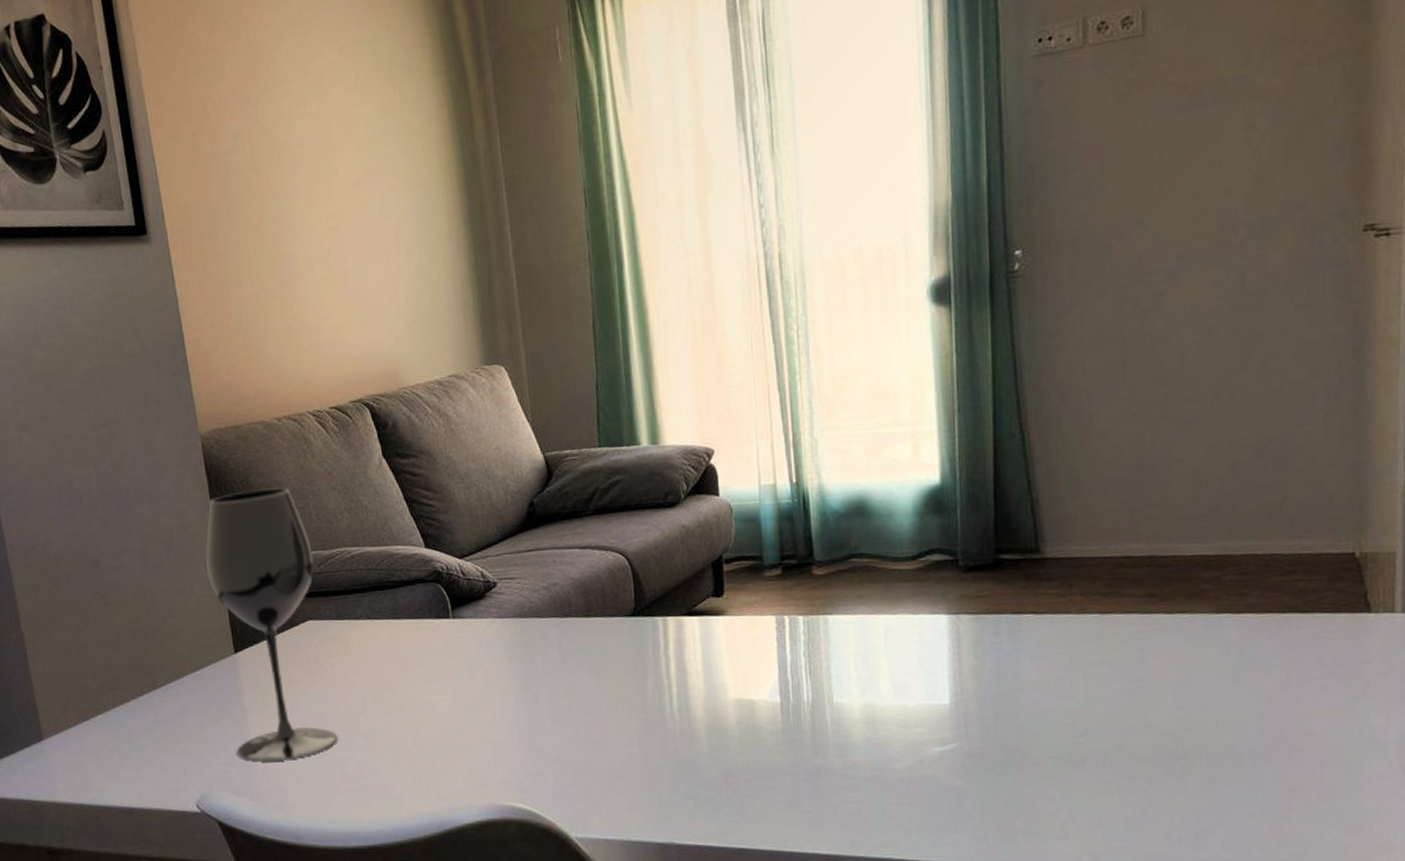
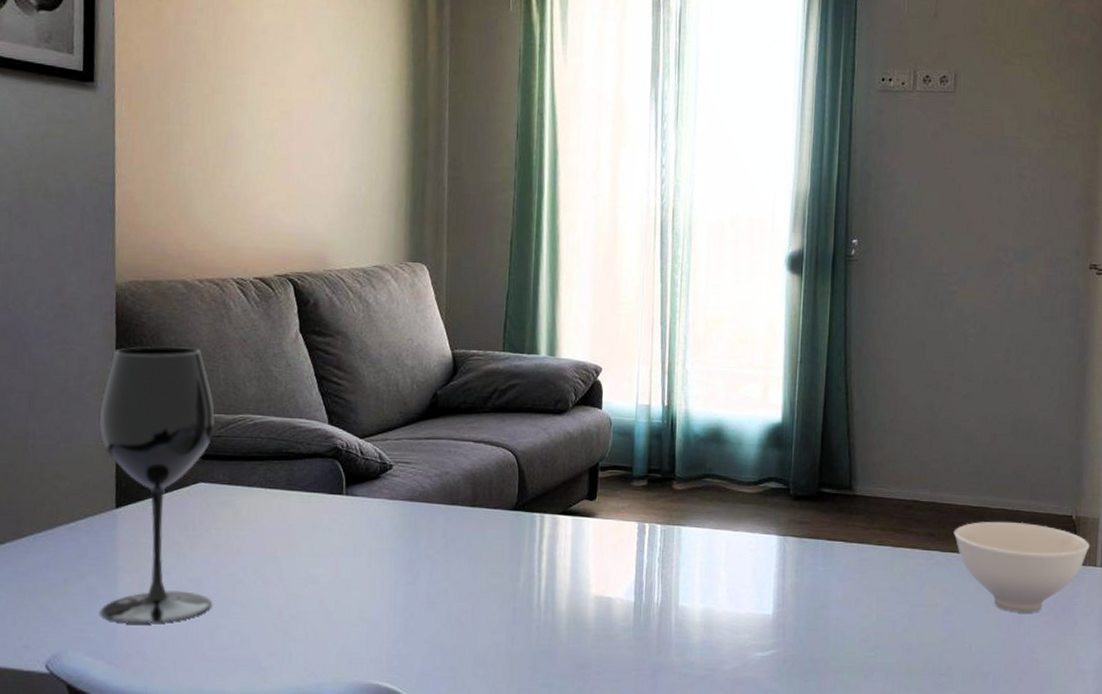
bowl: none [1183,567,1384,678] -> present [953,521,1090,612]

